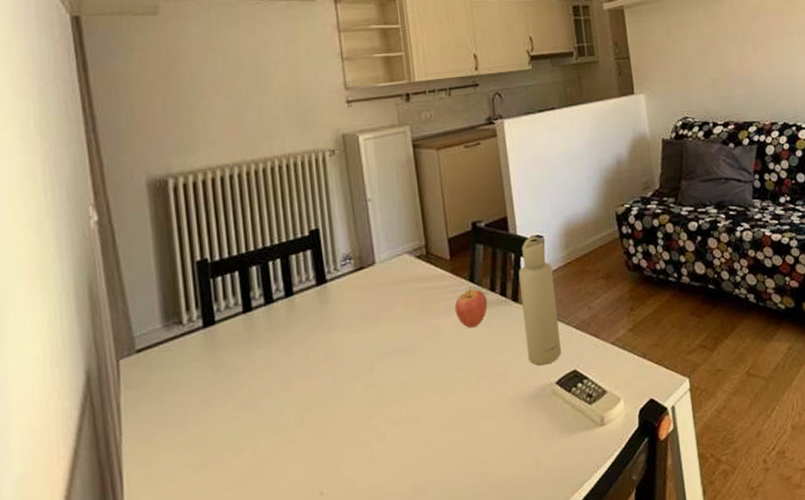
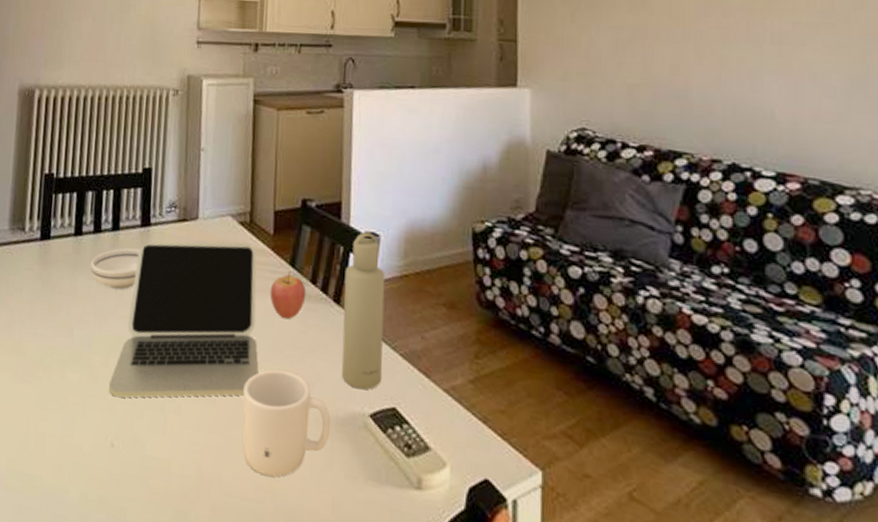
bowl: none [266,306,320,351] -> present [90,248,140,289]
laptop: none [308,272,455,450] -> present [109,242,258,398]
mug: none [443,370,526,464] -> present [242,369,331,477]

